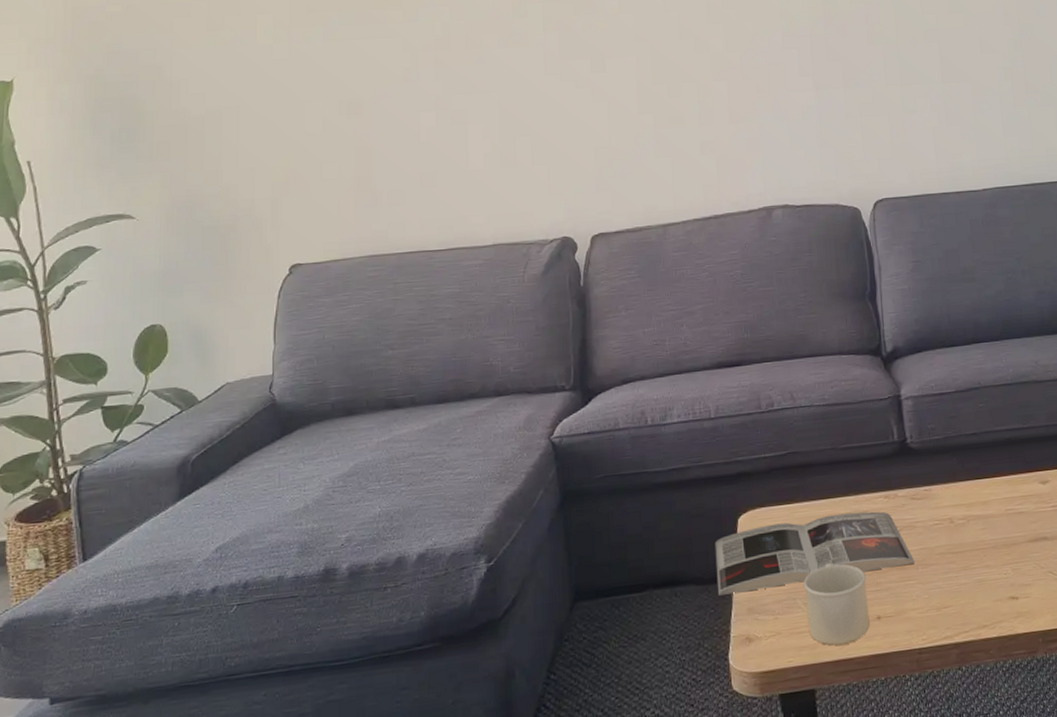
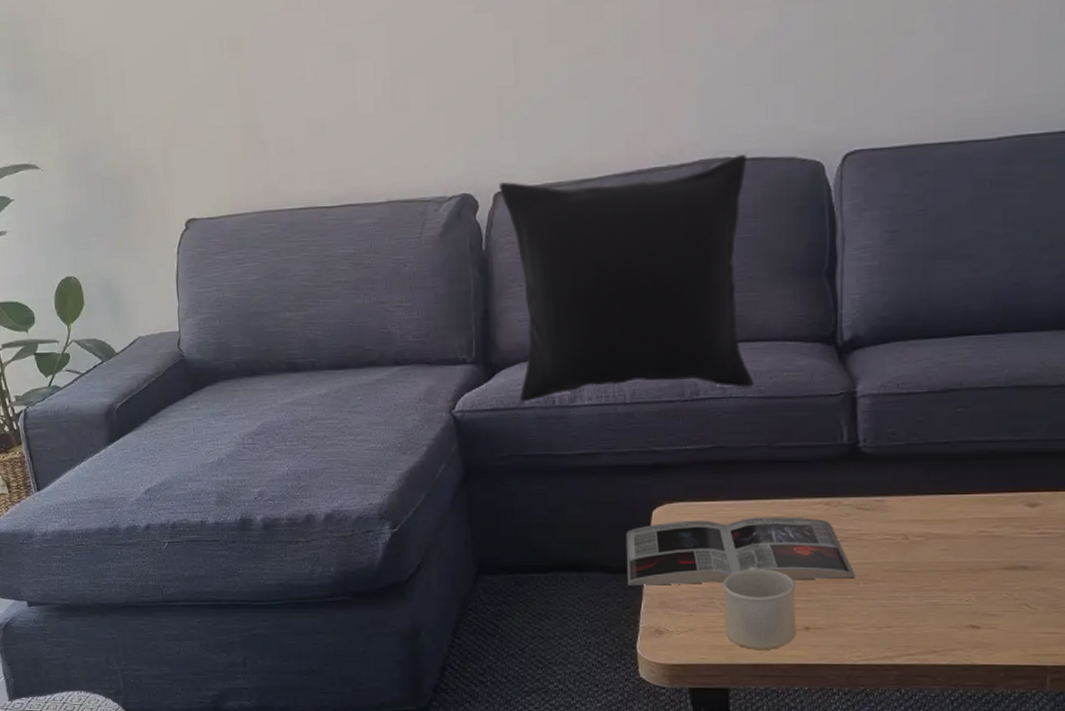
pillow: none [596,201,819,424] -> present [499,153,754,403]

